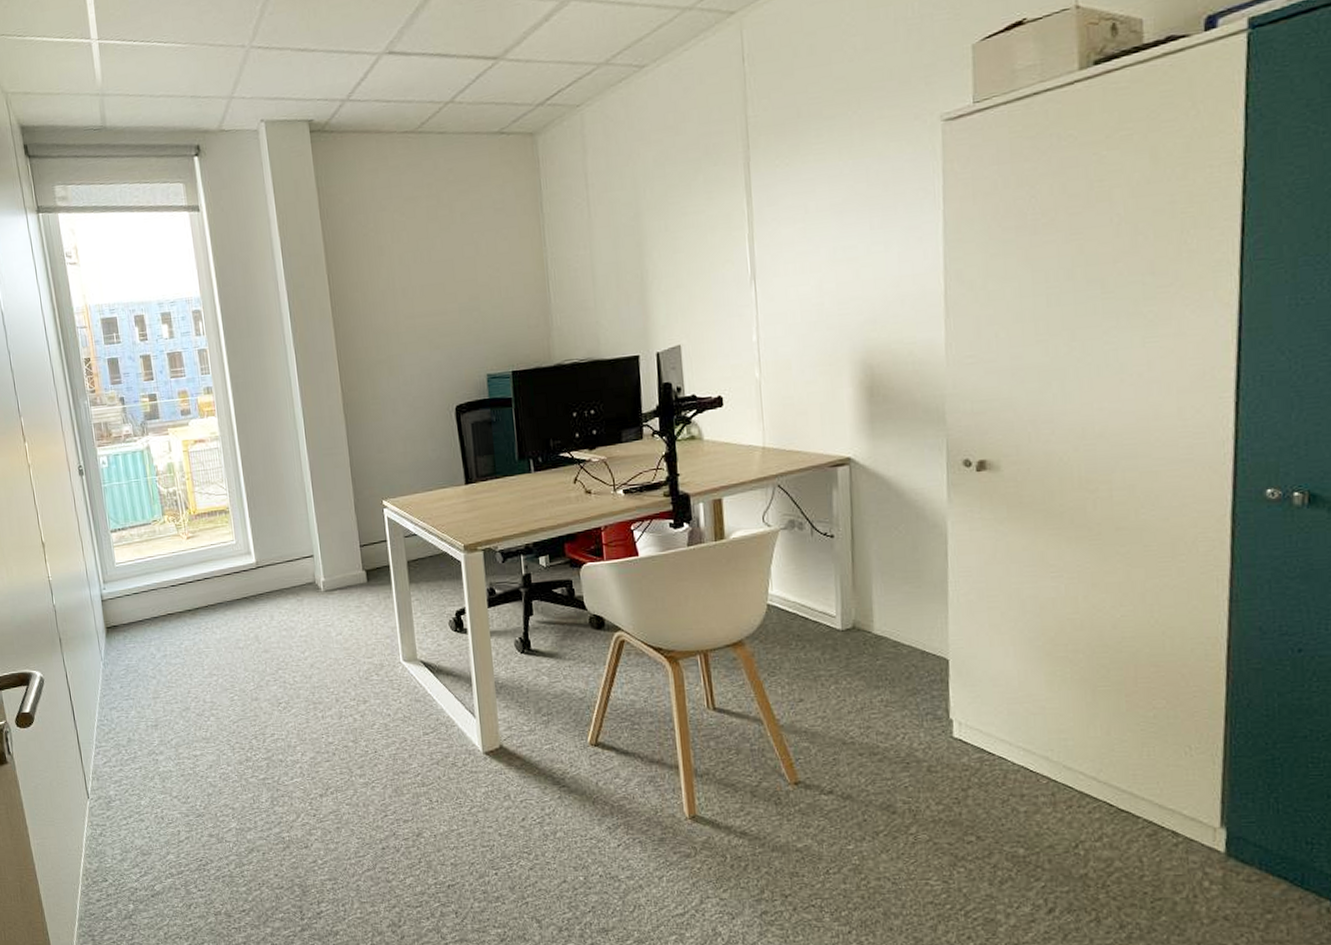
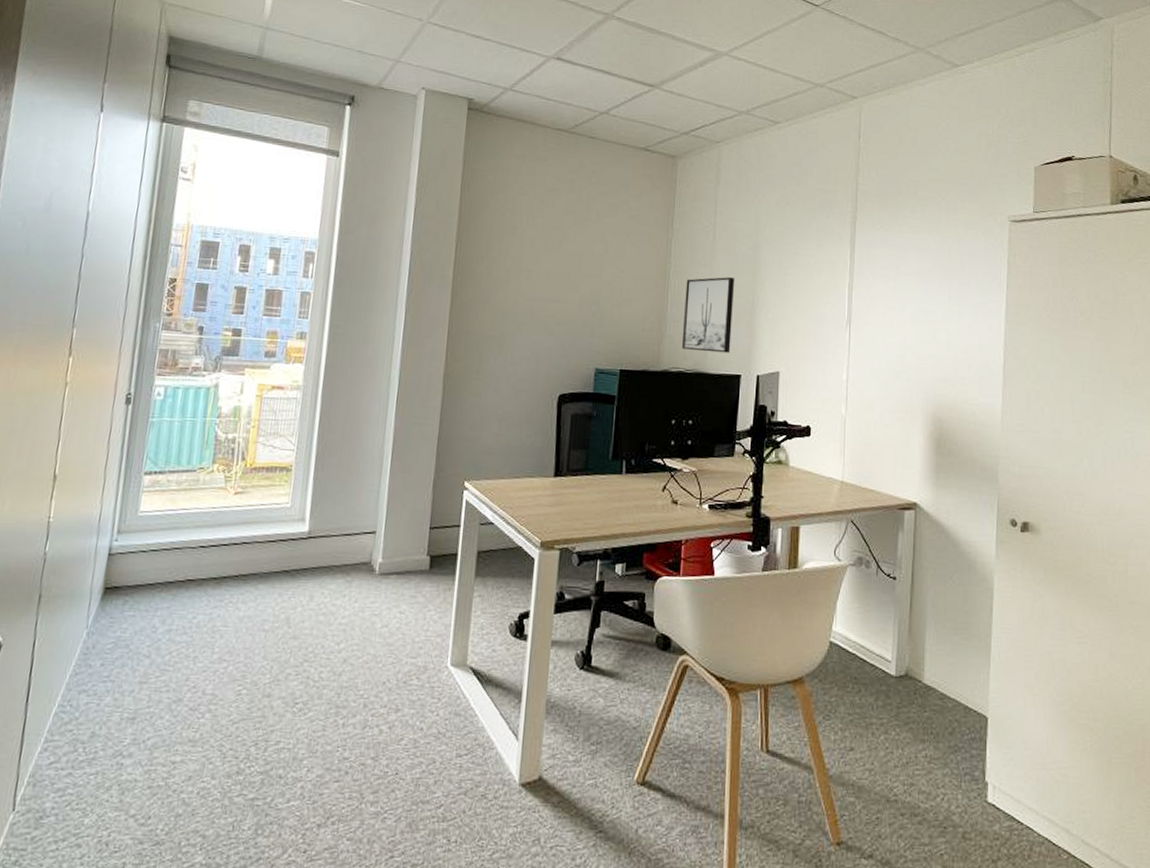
wall art: none [566,254,625,339] -> present [681,277,735,353]

